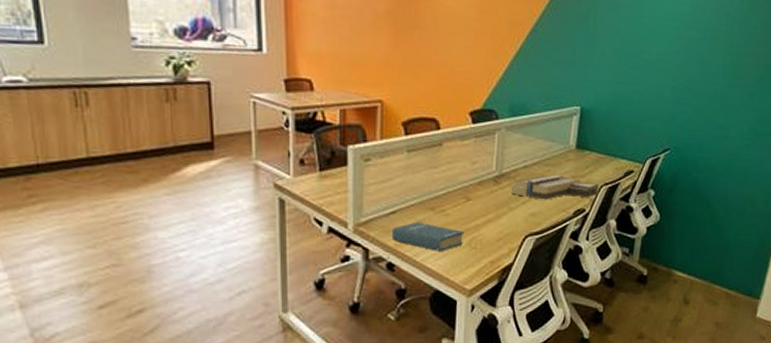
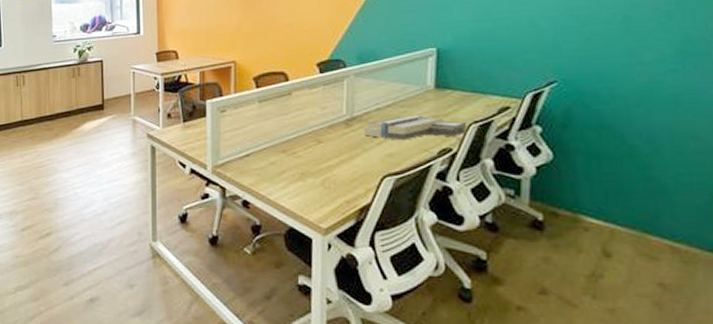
hardback book: present [391,221,465,253] -> none [246,163,317,192]

